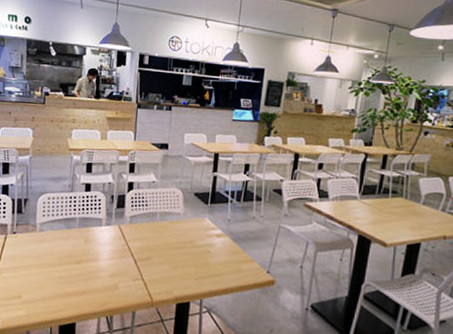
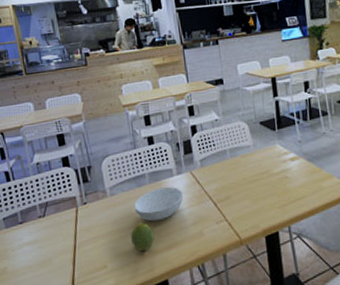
fruit: none [49,263,73,291] -> present [130,222,155,252]
serving bowl: none [59,234,108,265] -> present [134,186,184,222]

